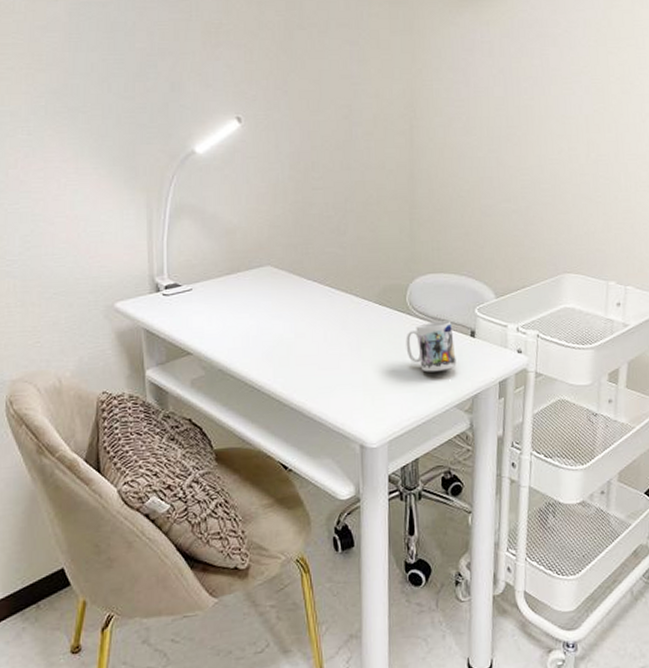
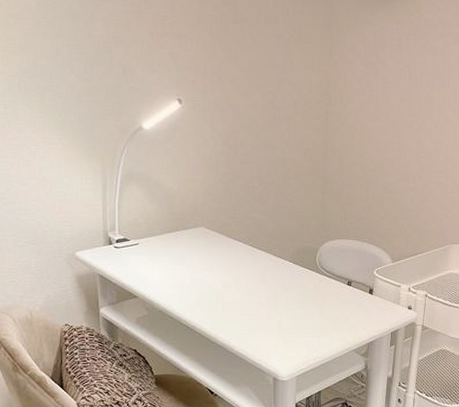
mug: present [406,321,457,372] -> none [314,279,356,321]

